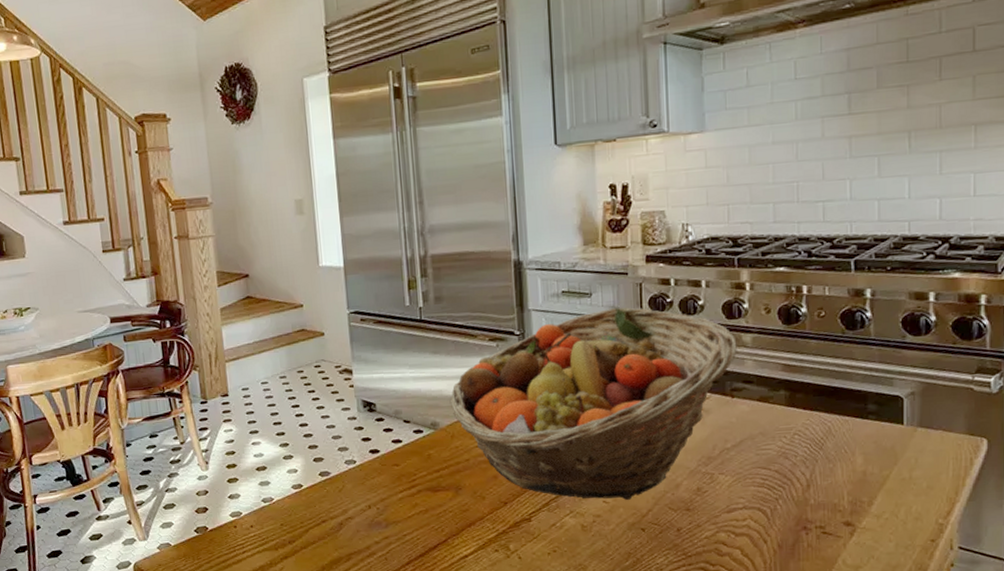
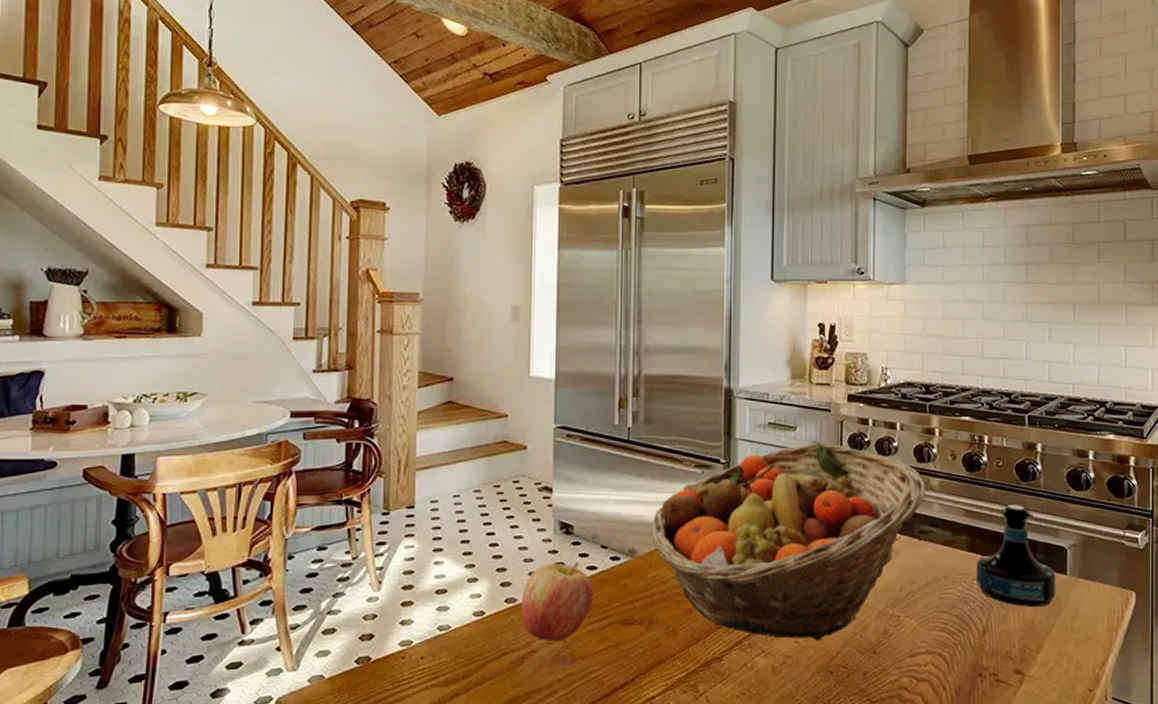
apple: none [334,436,401,509] -> present [521,562,593,642]
tequila bottle: none [798,355,891,459] -> present [977,505,1056,607]

